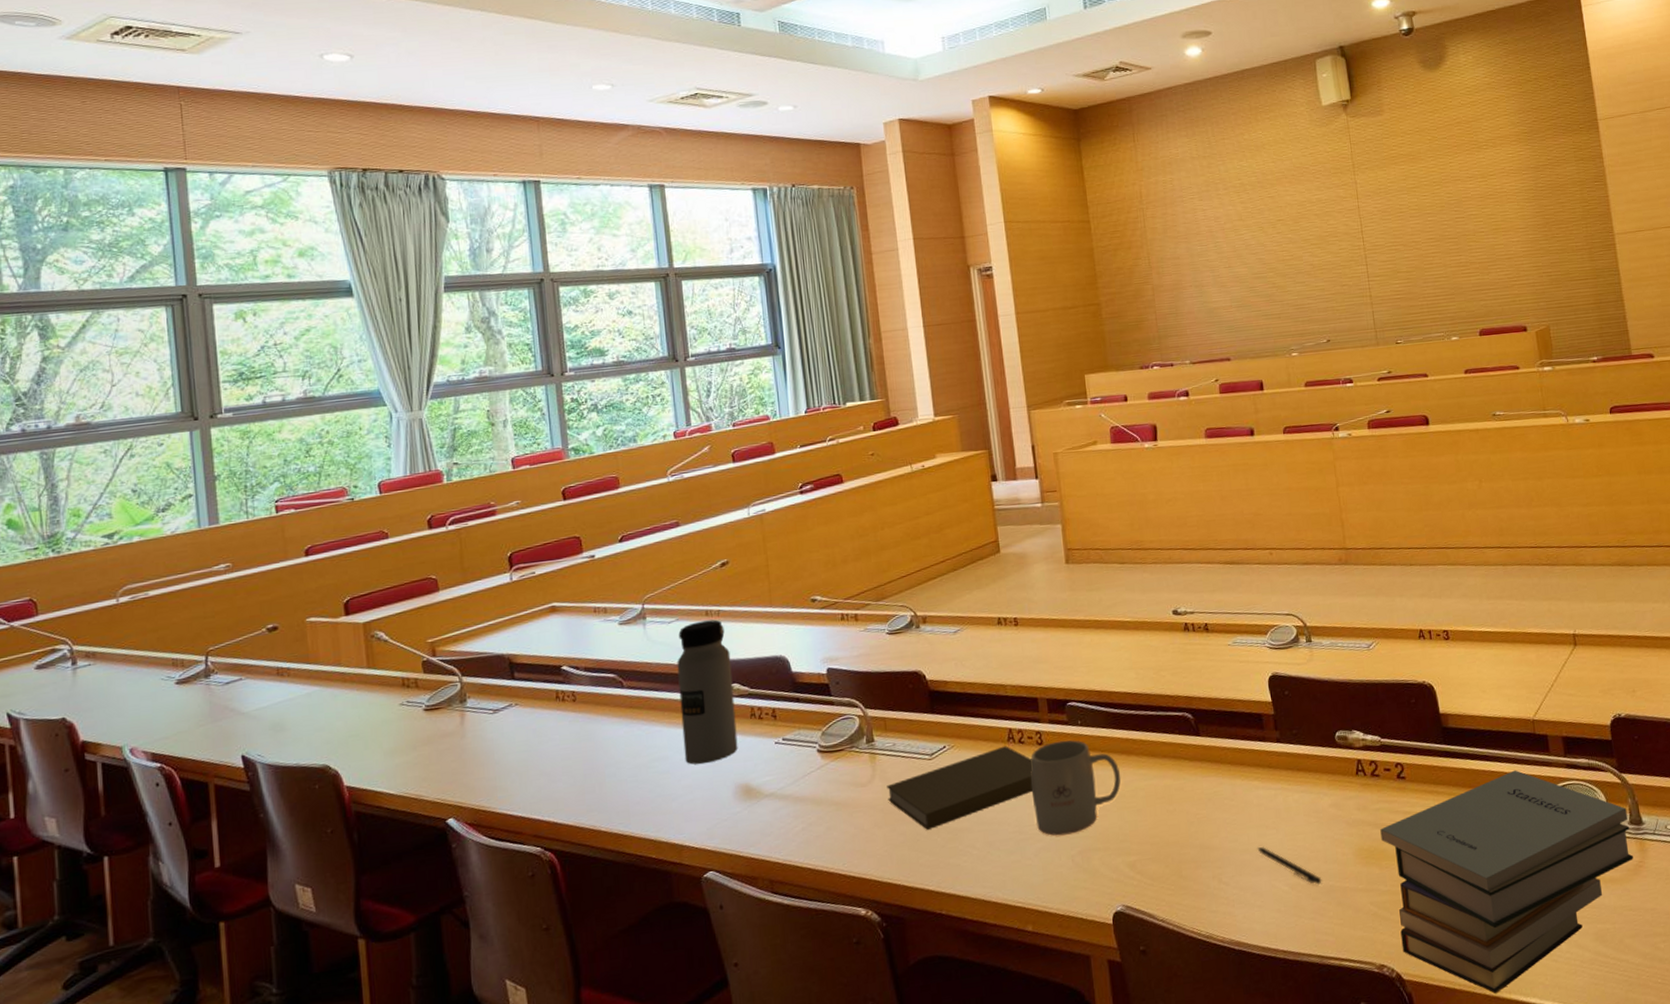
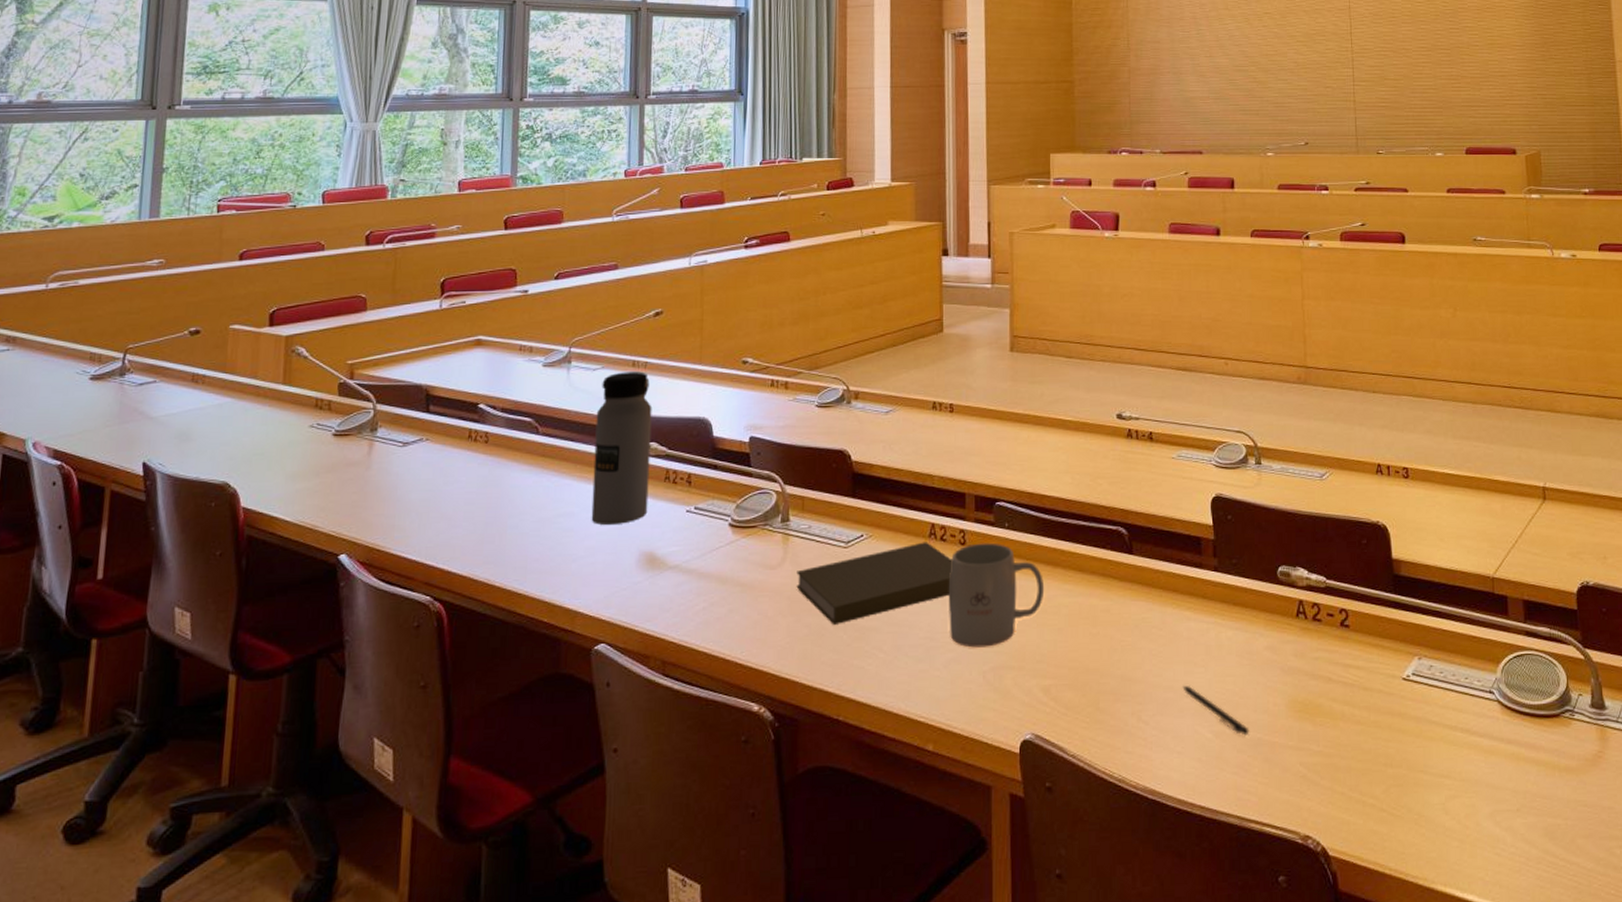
books: present [1380,770,1633,994] -> none [1317,631,1592,885]

